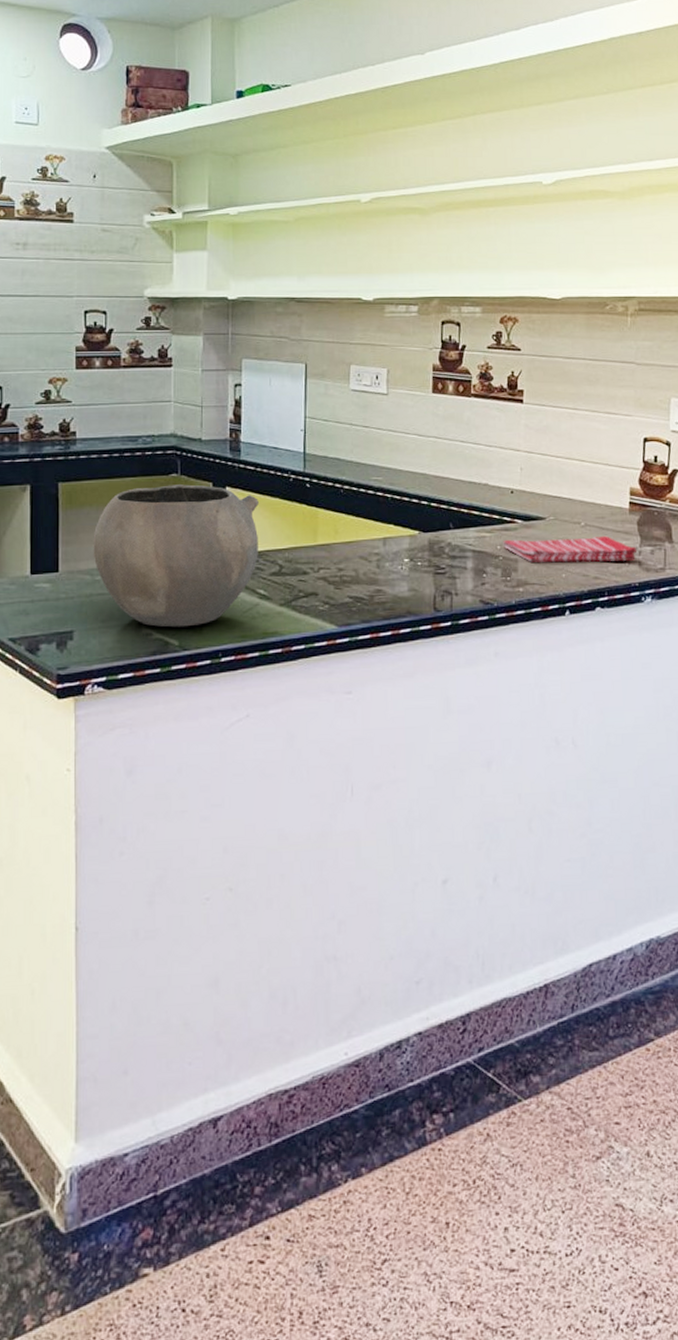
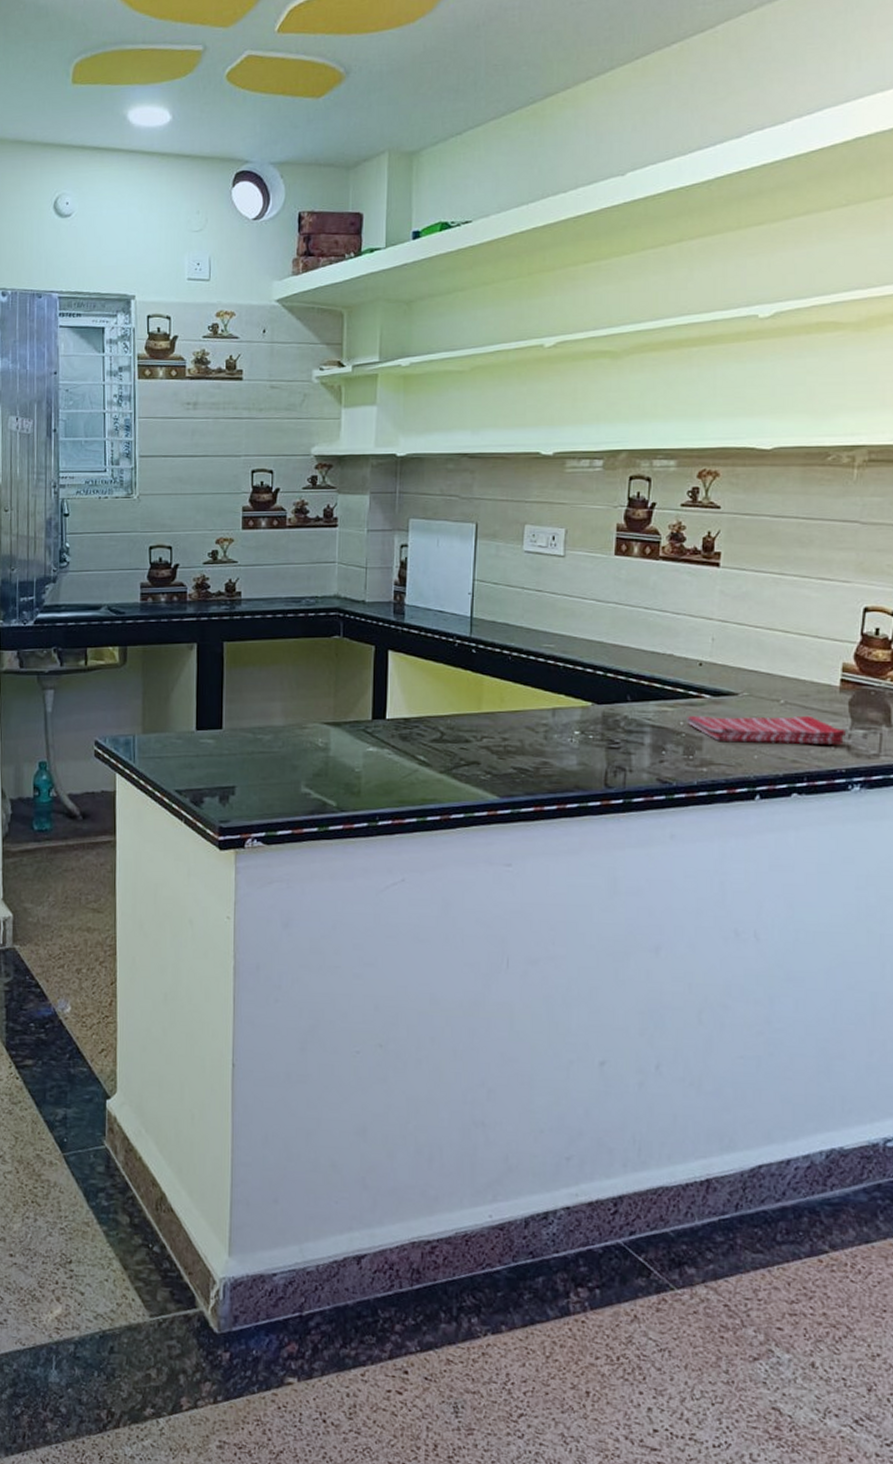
bowl: present [93,483,259,628] -> none [255,646,421,789]

